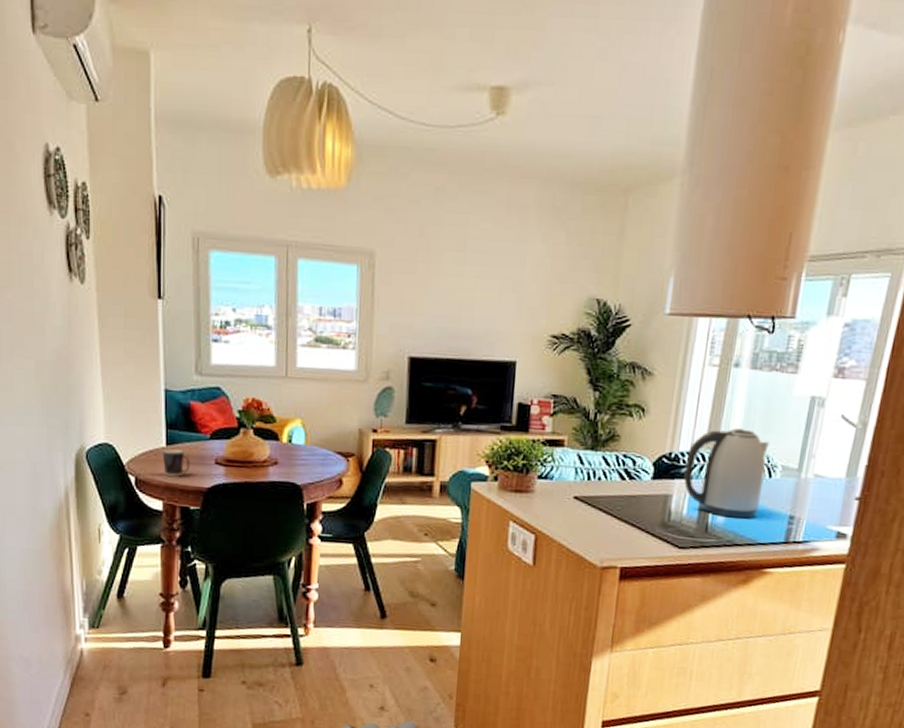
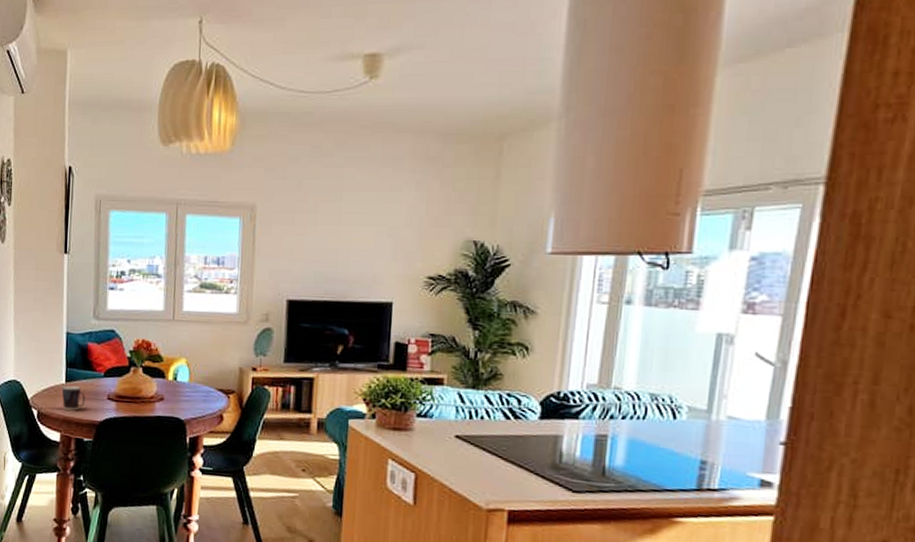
kettle: present [683,428,769,519] -> none [575,367,671,463]

